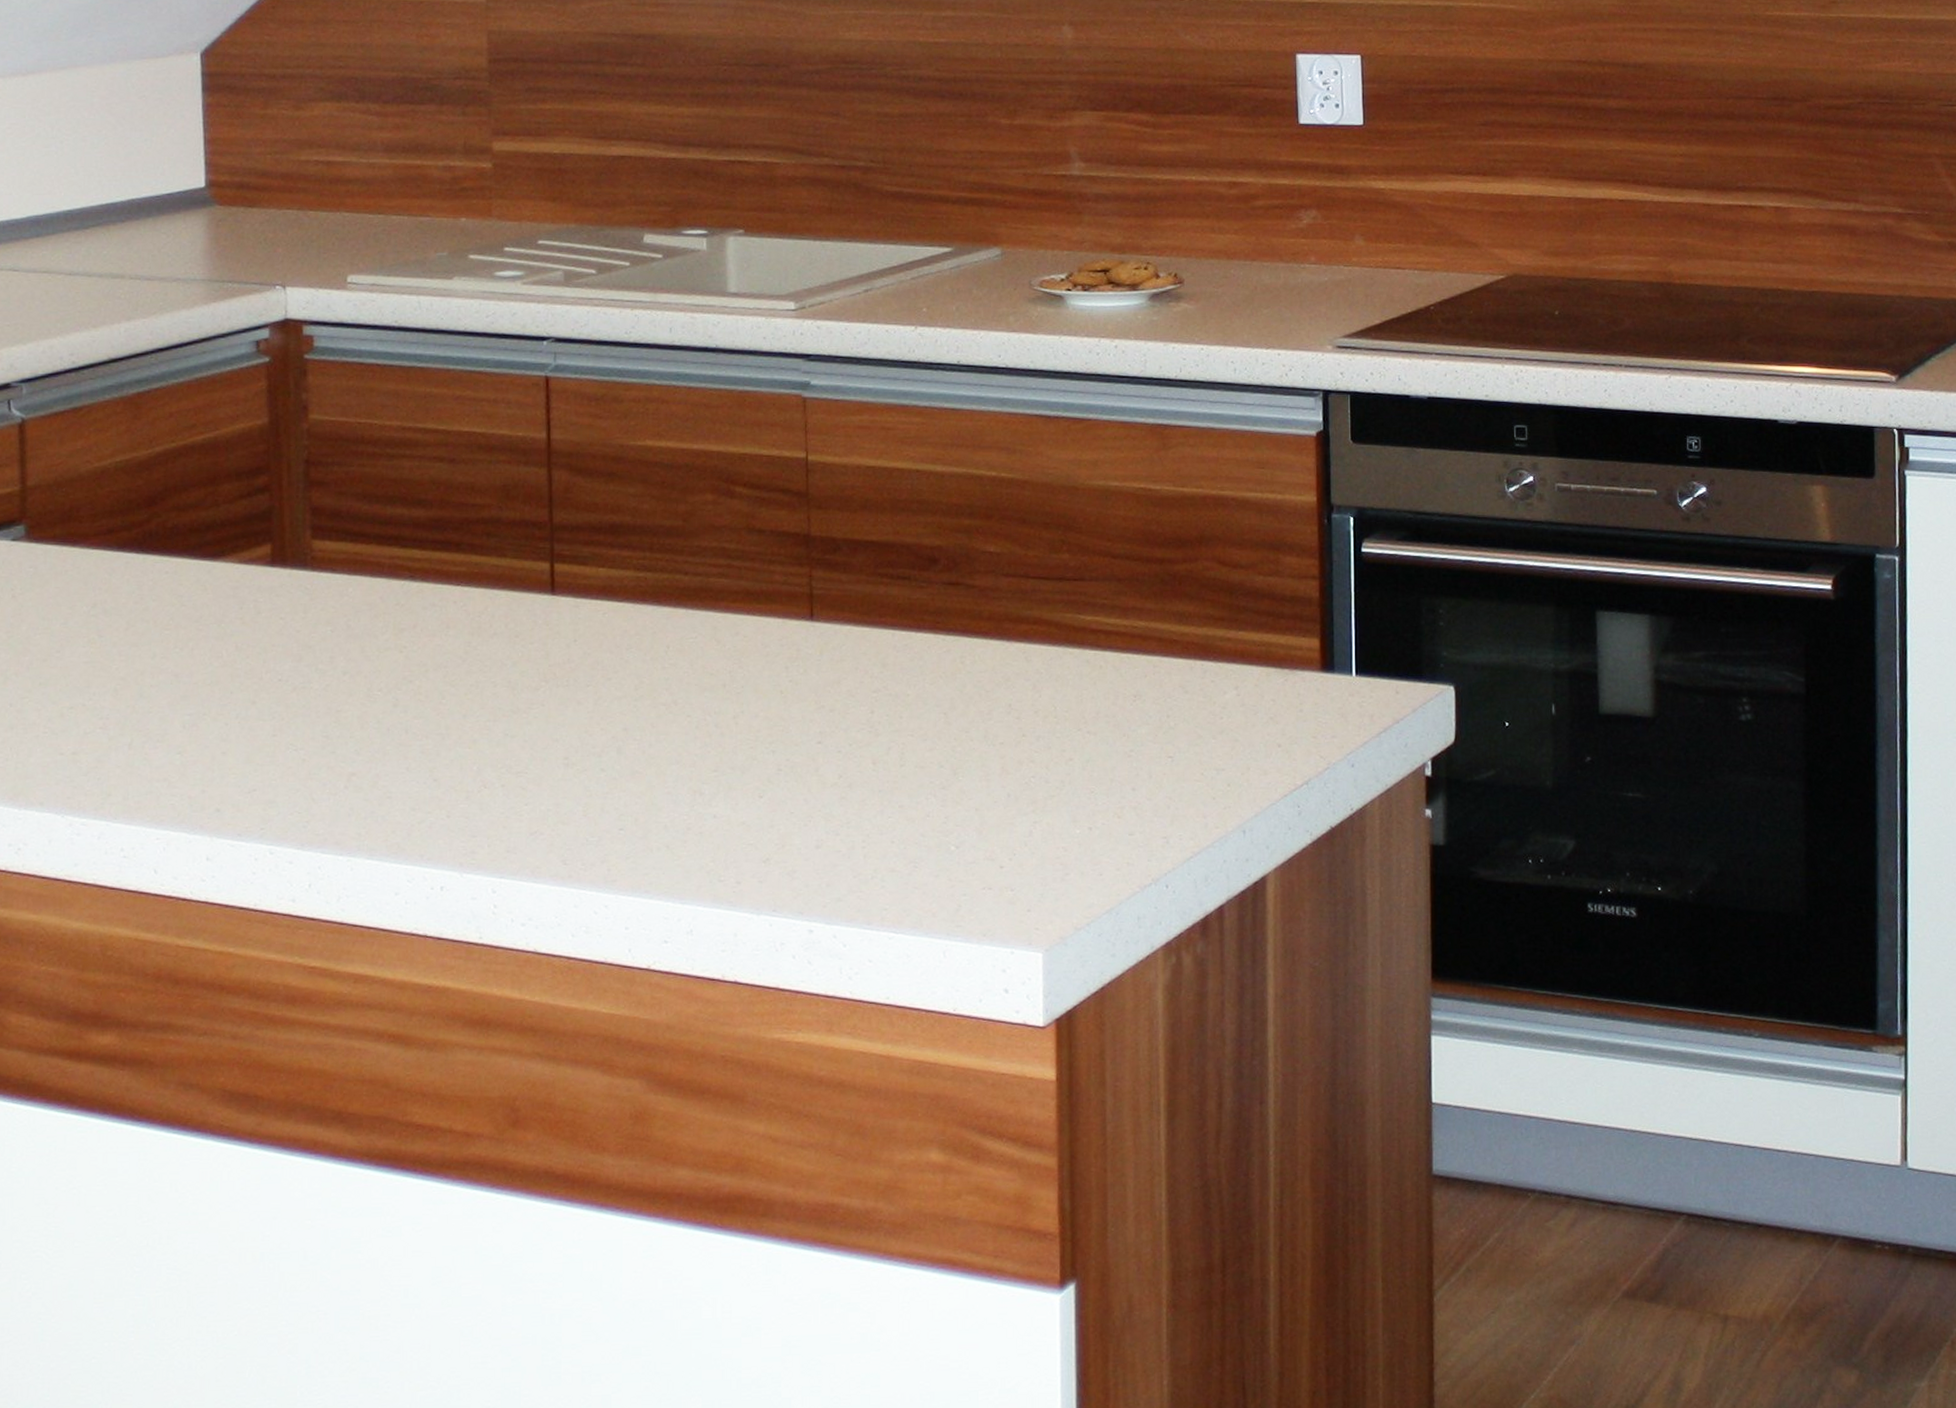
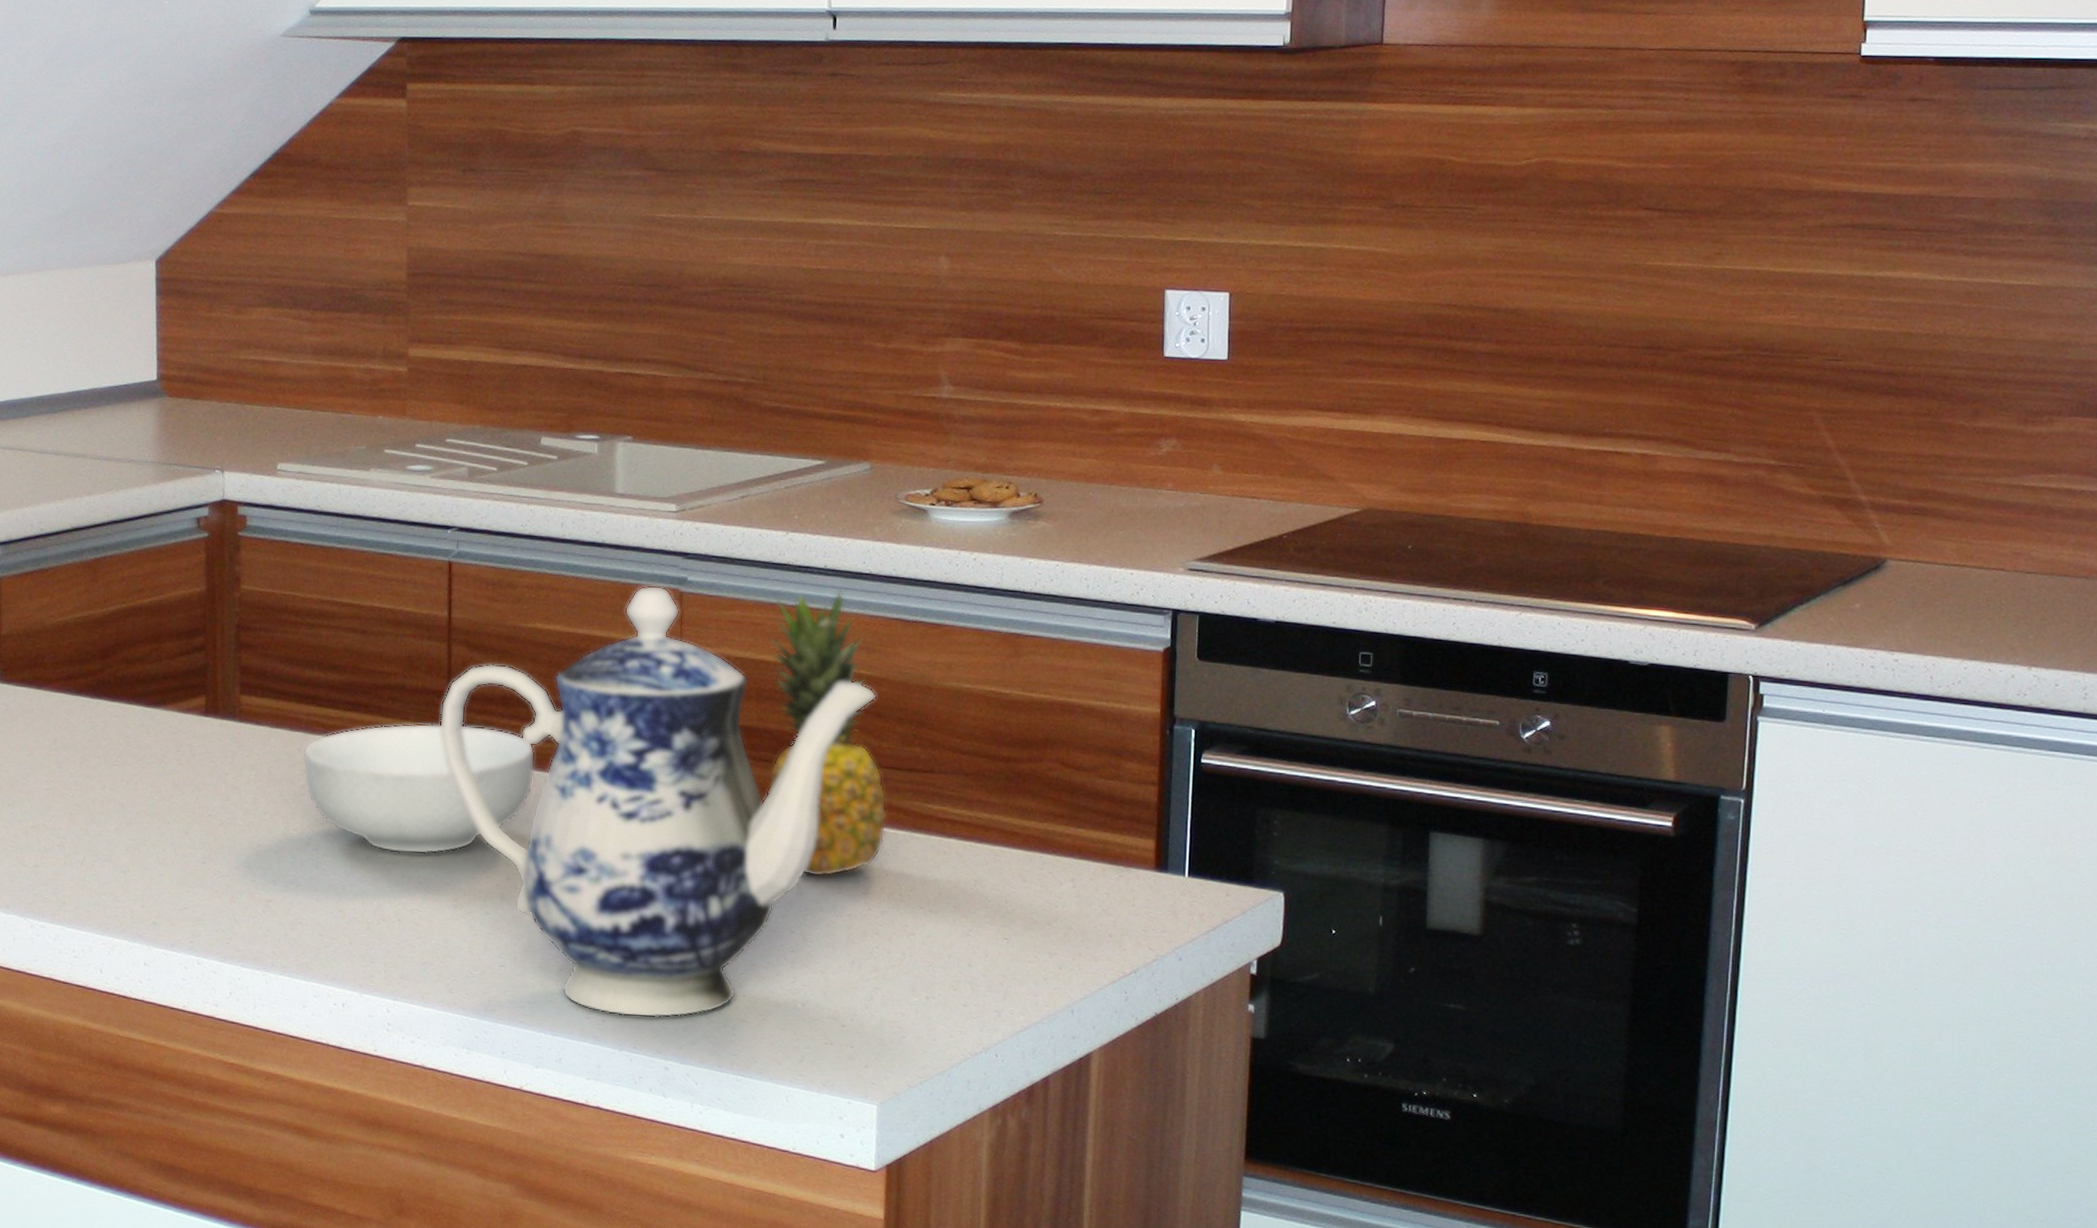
cereal bowl: none [386,558,650,709] -> present [303,723,535,855]
teapot: none [541,392,1020,876] -> present [439,585,876,1018]
fruit: none [902,387,1037,703] -> present [766,590,887,877]

